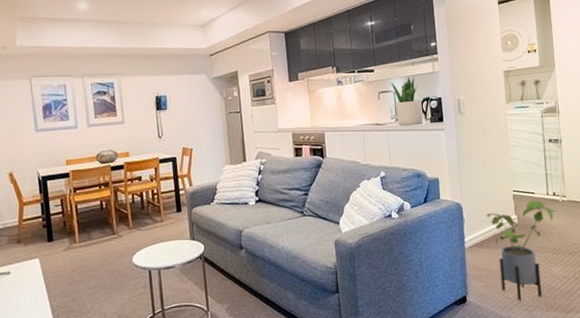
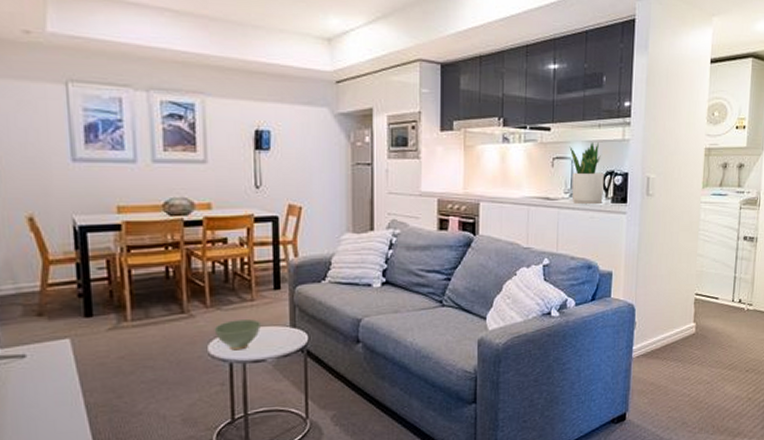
bowl: none [136,236,170,261] -> present [214,319,262,351]
house plant: present [487,200,557,301] -> none [662,306,740,421]

